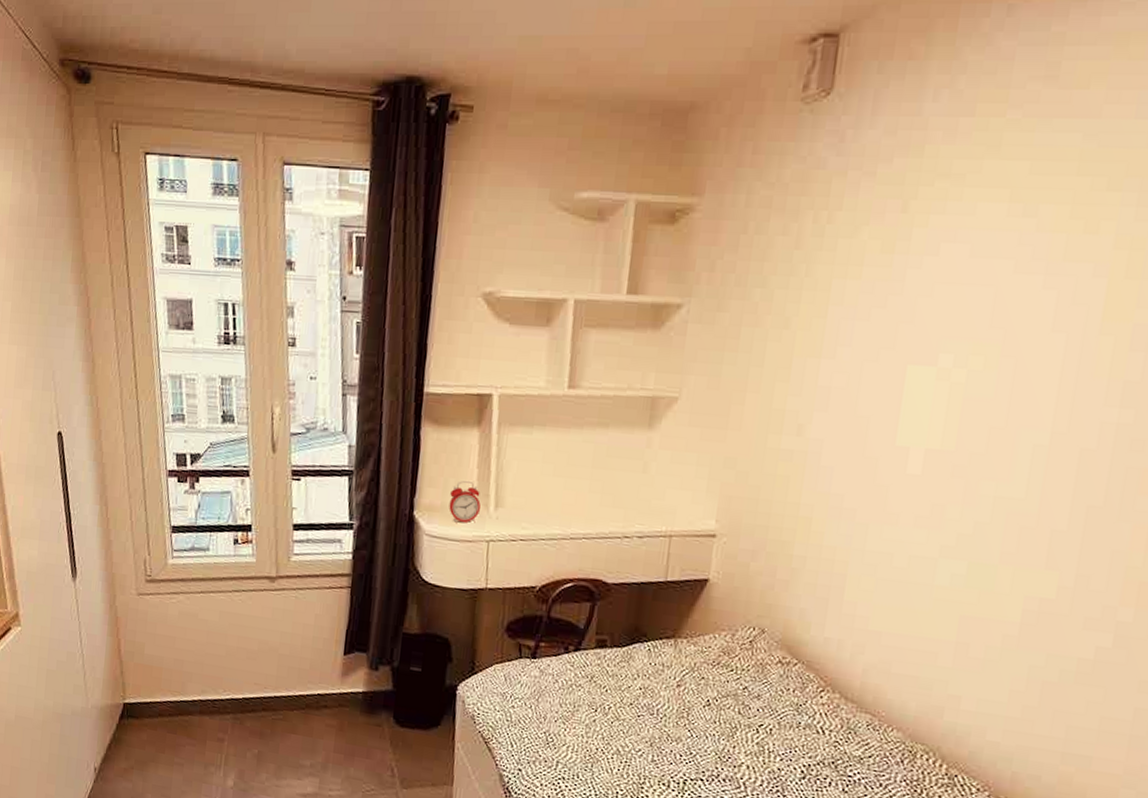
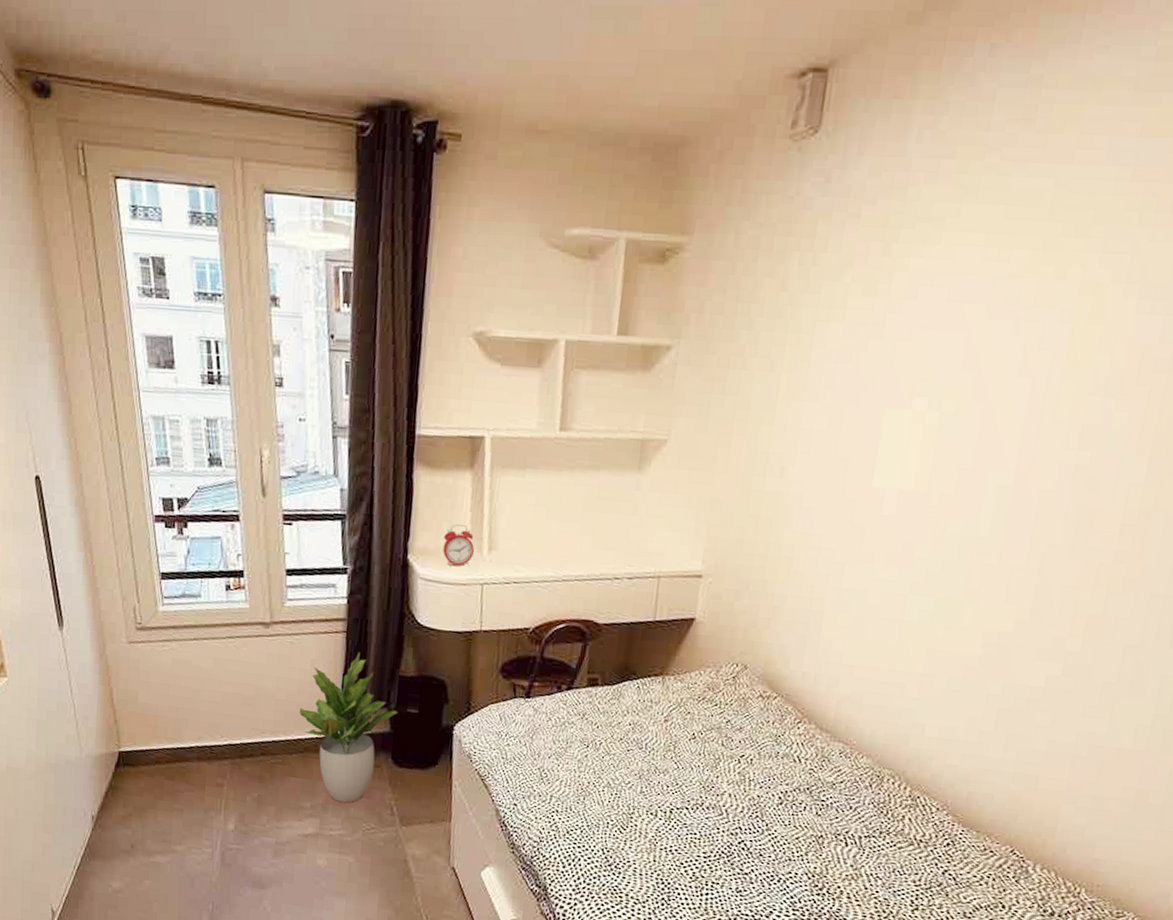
potted plant: none [302,607,401,763] -> present [300,651,398,803]

